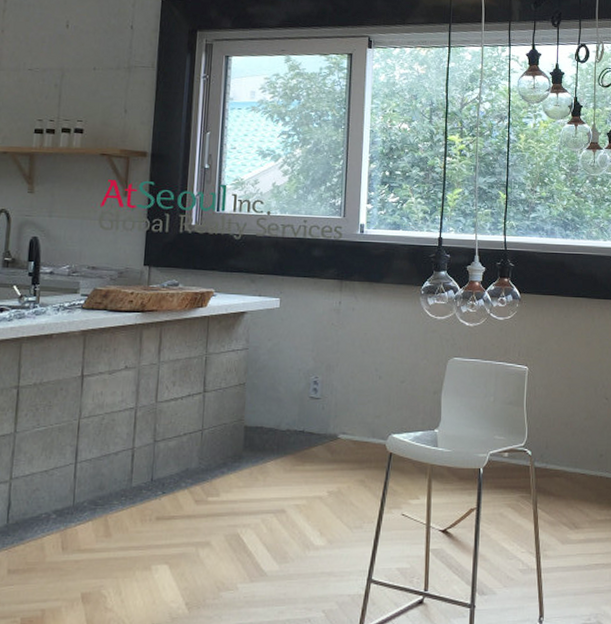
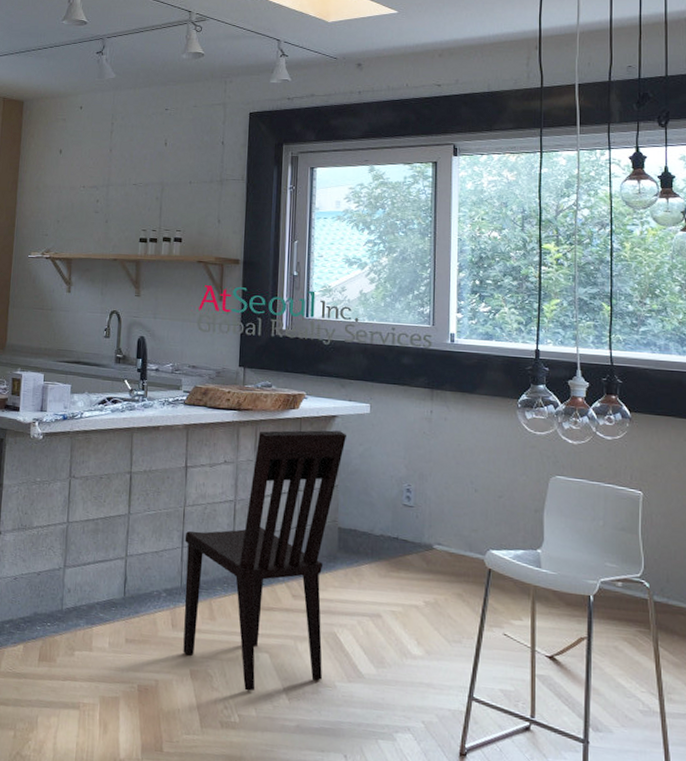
dining chair: none [74,327,255,607] -> present [183,430,346,692]

